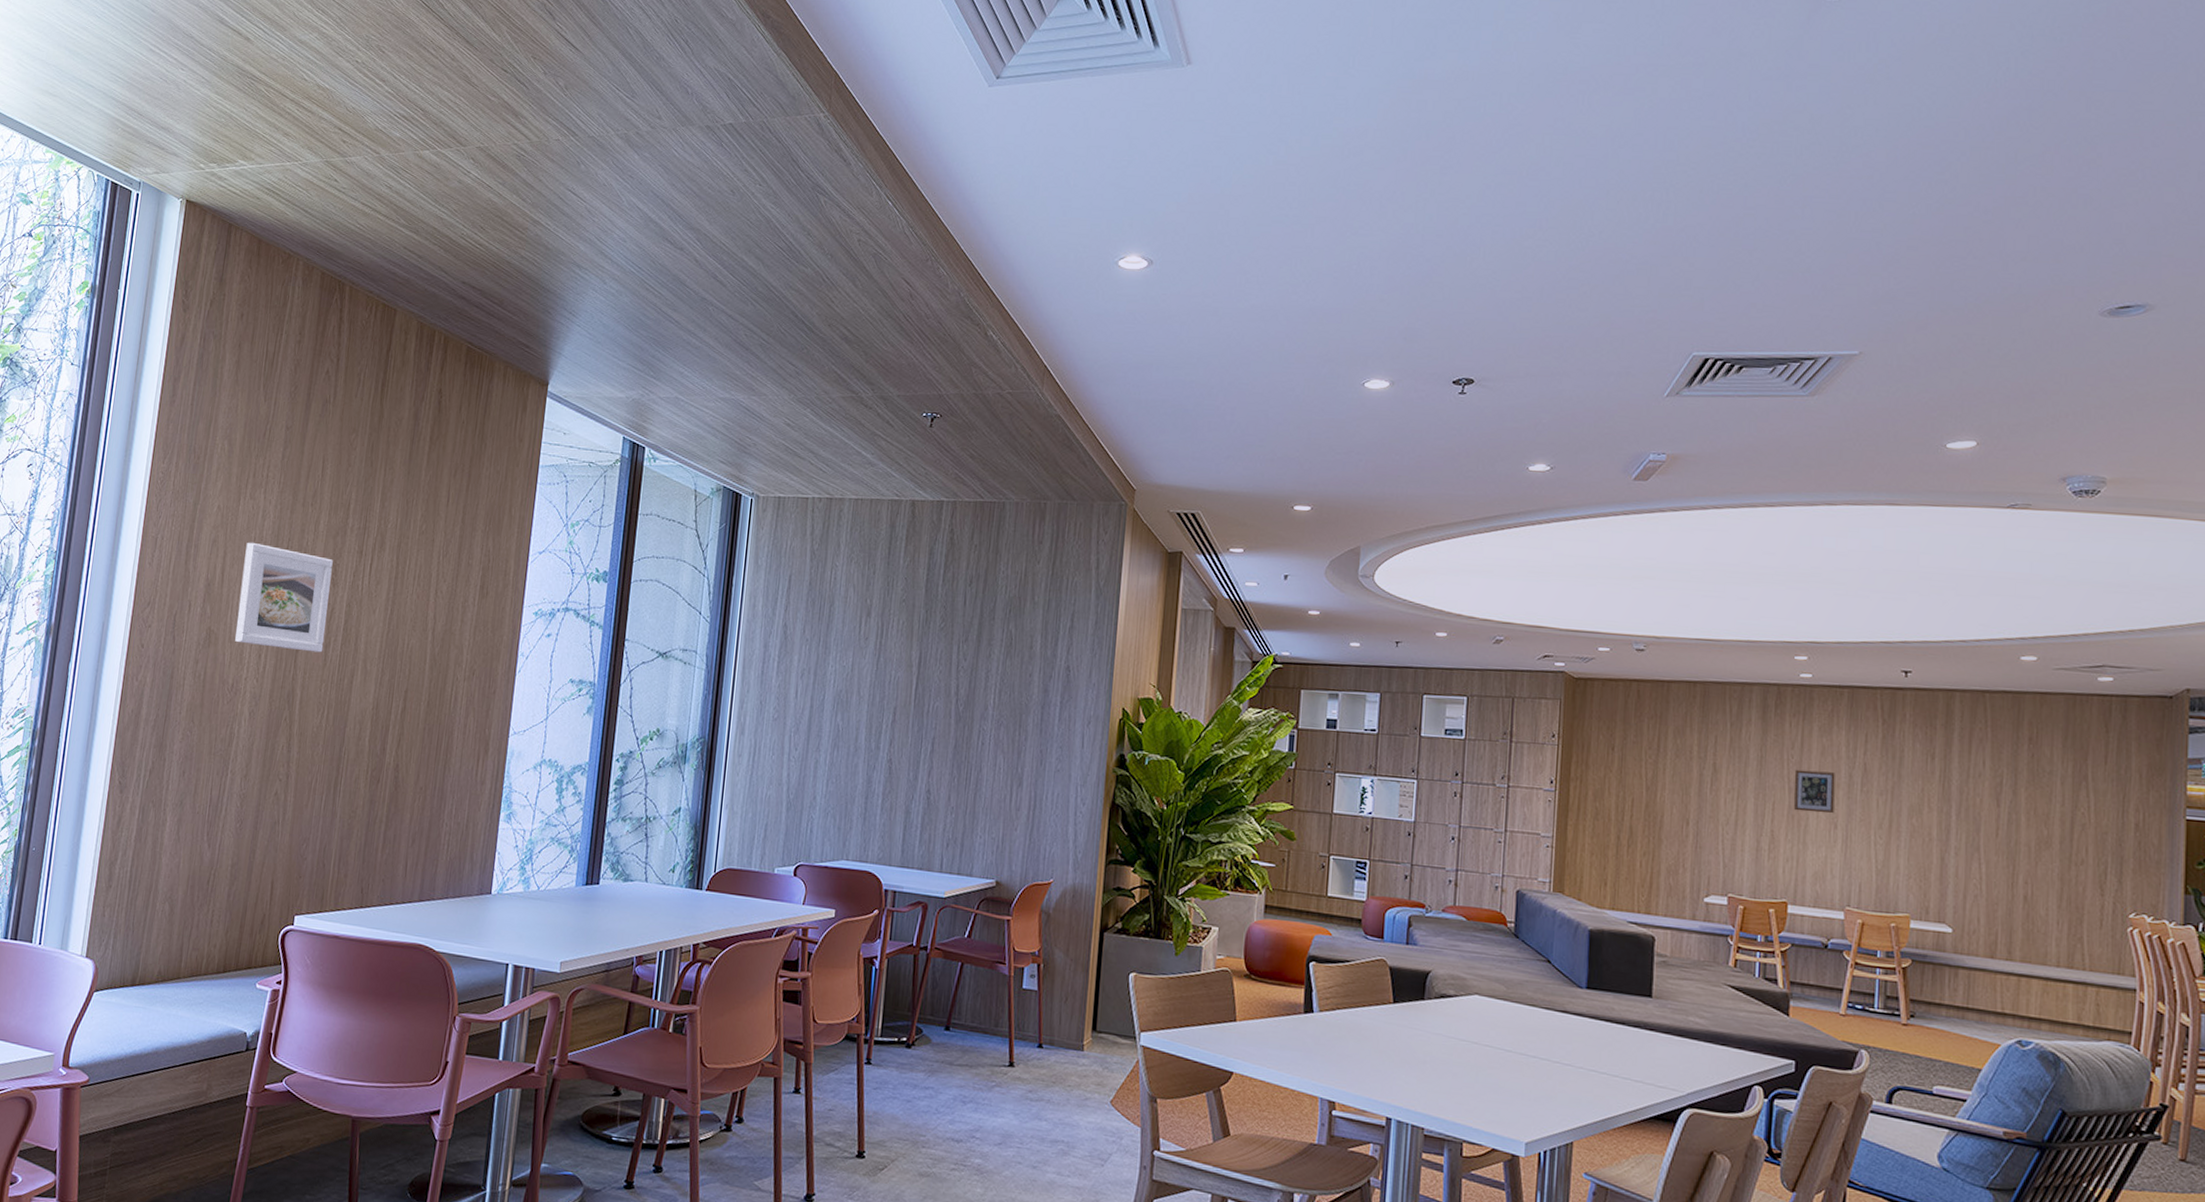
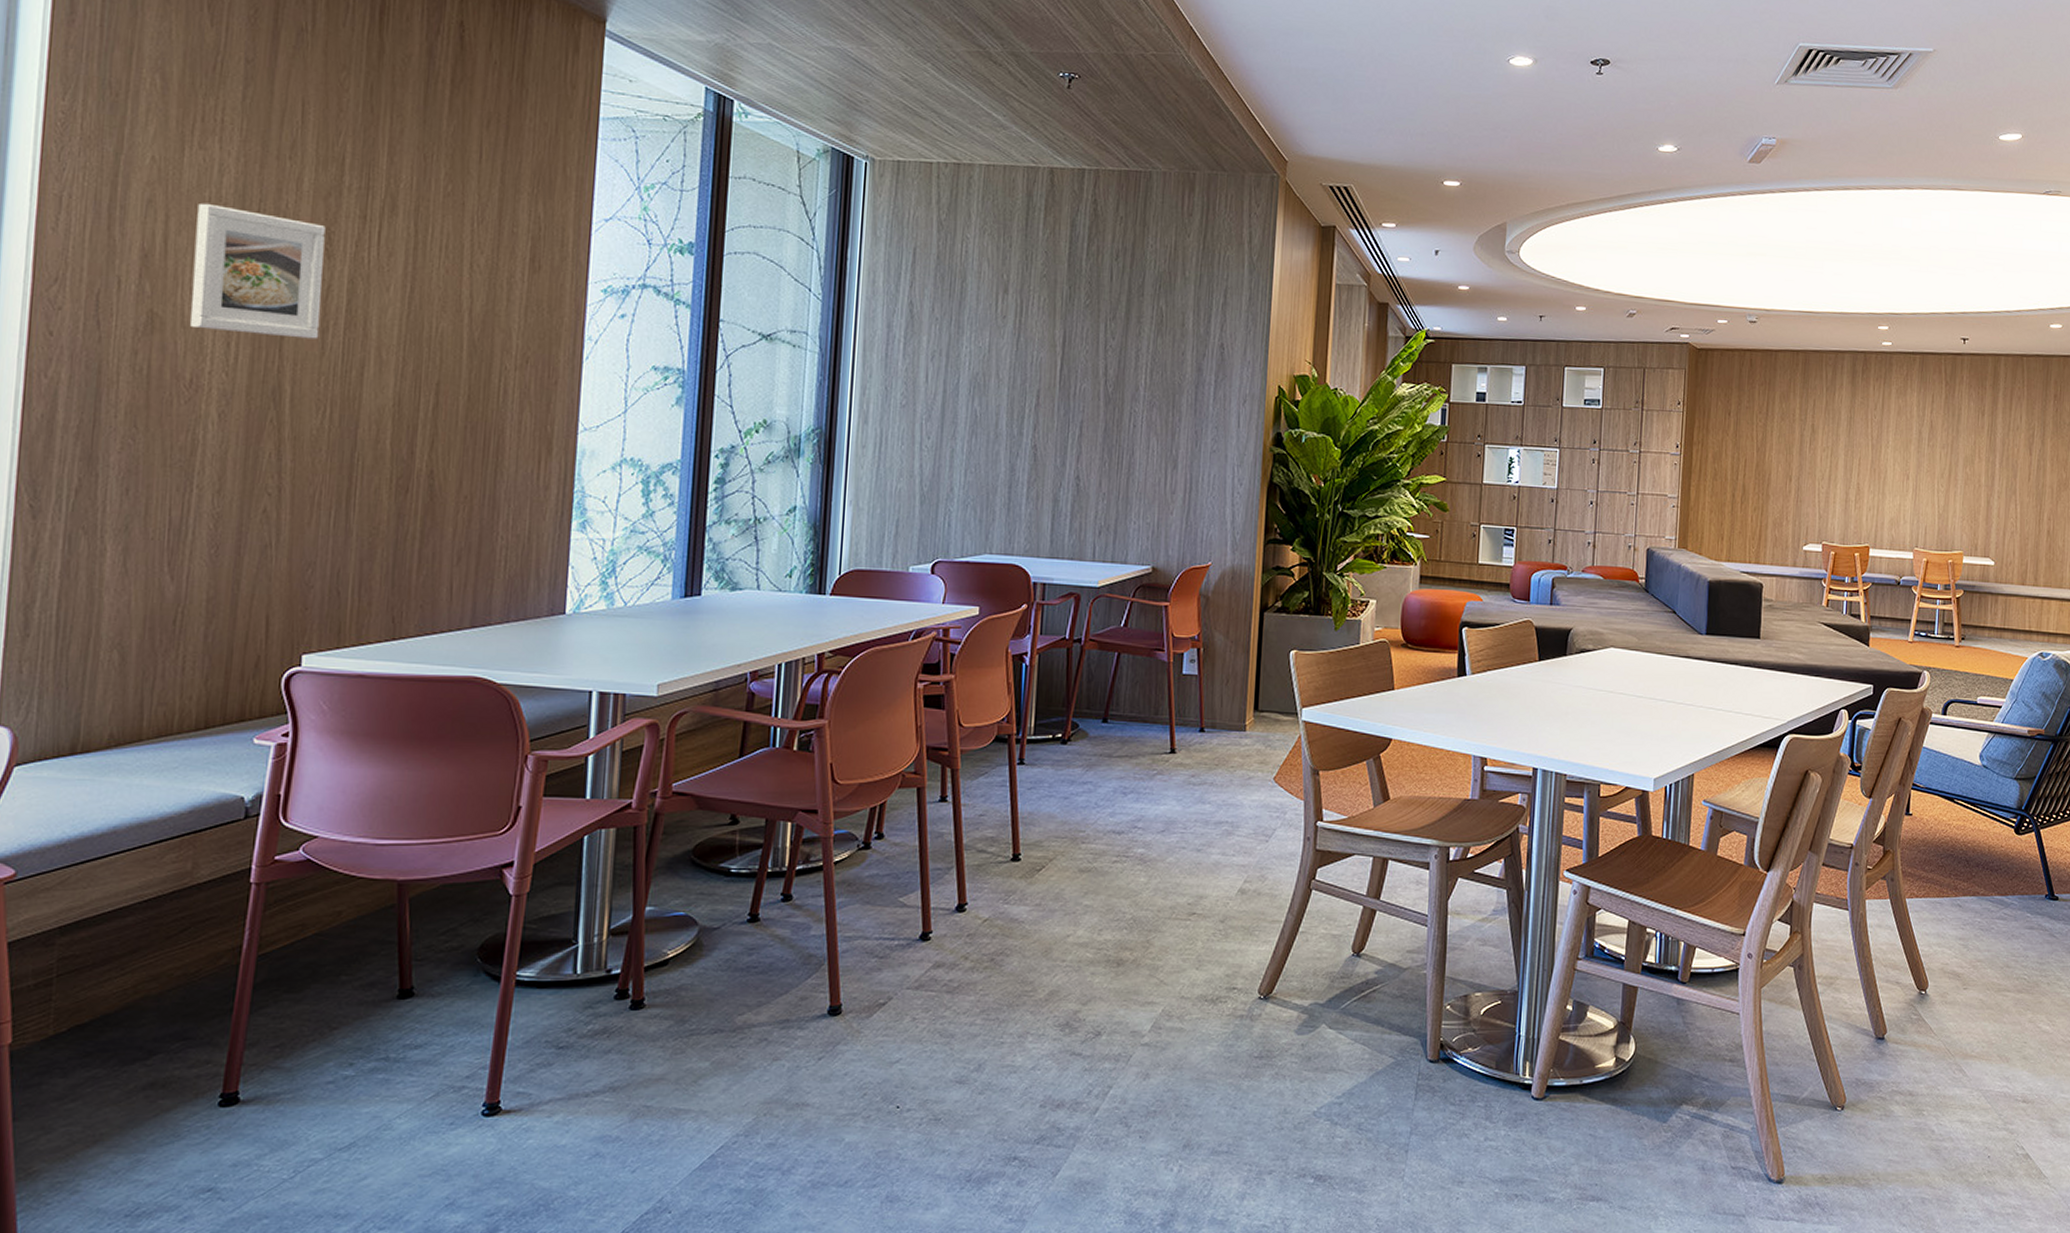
picture frame: present [1794,769,1835,814] -> none [1876,428,1908,467]

